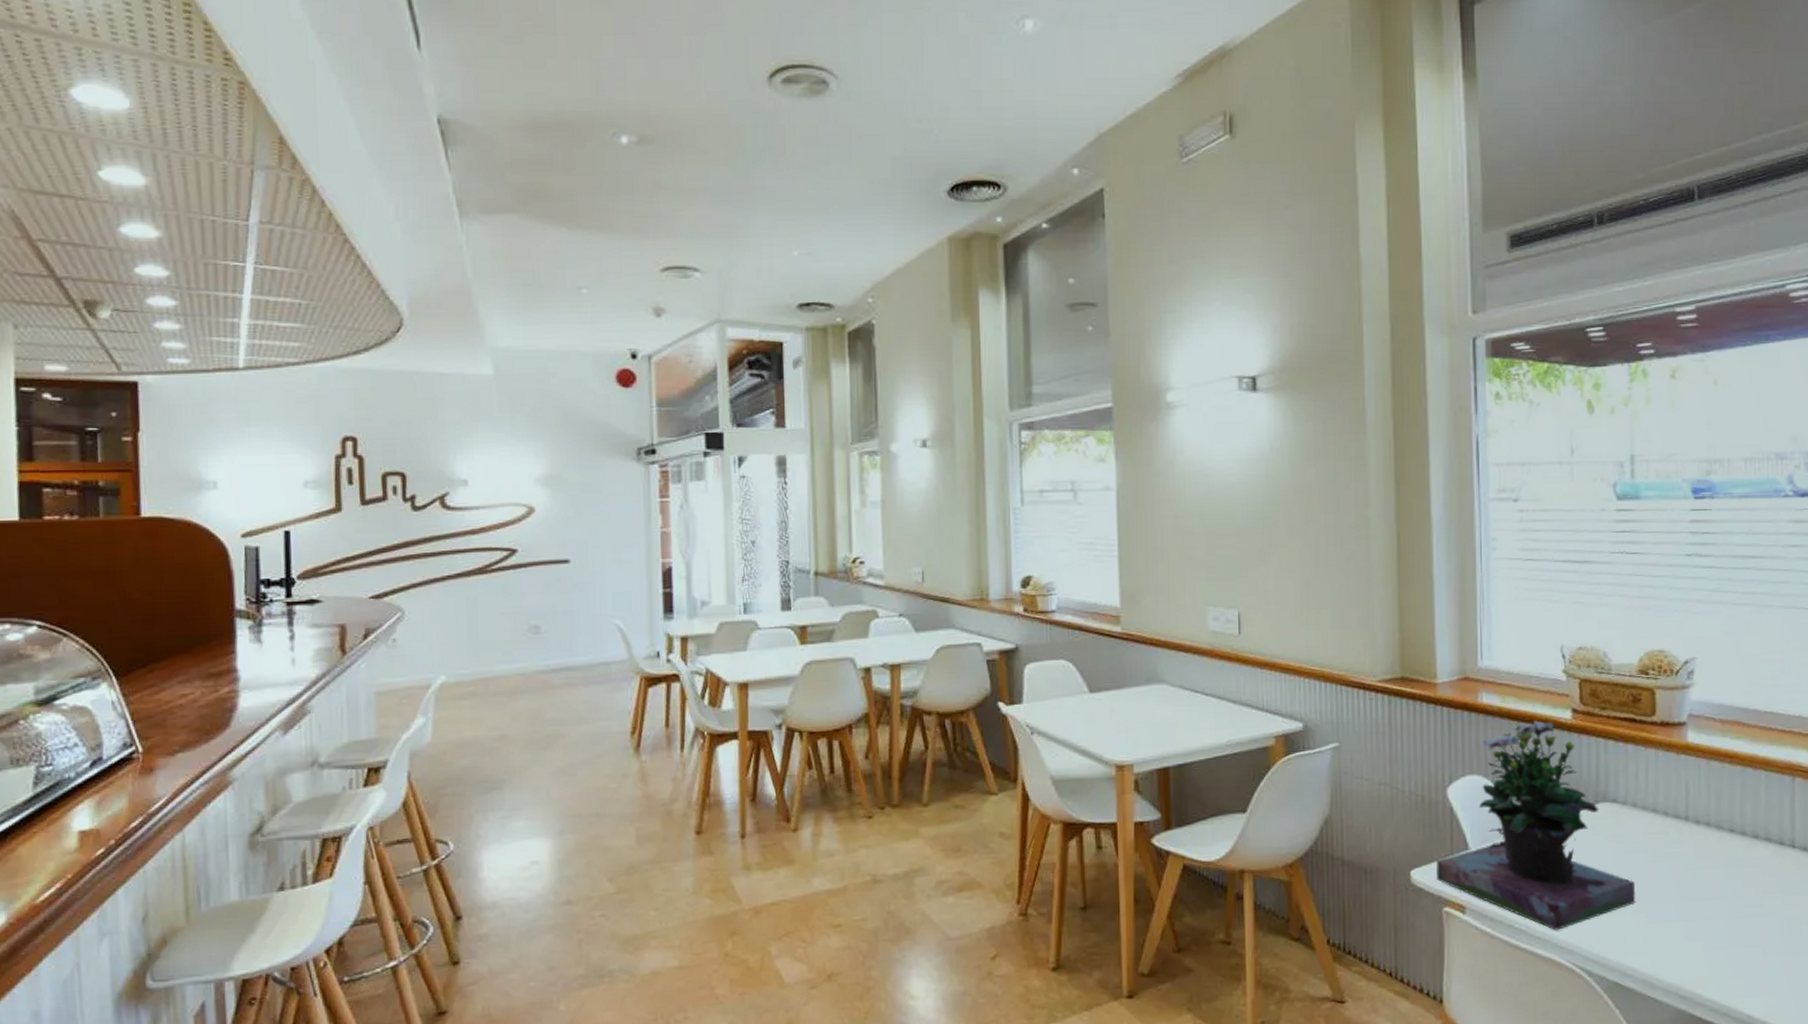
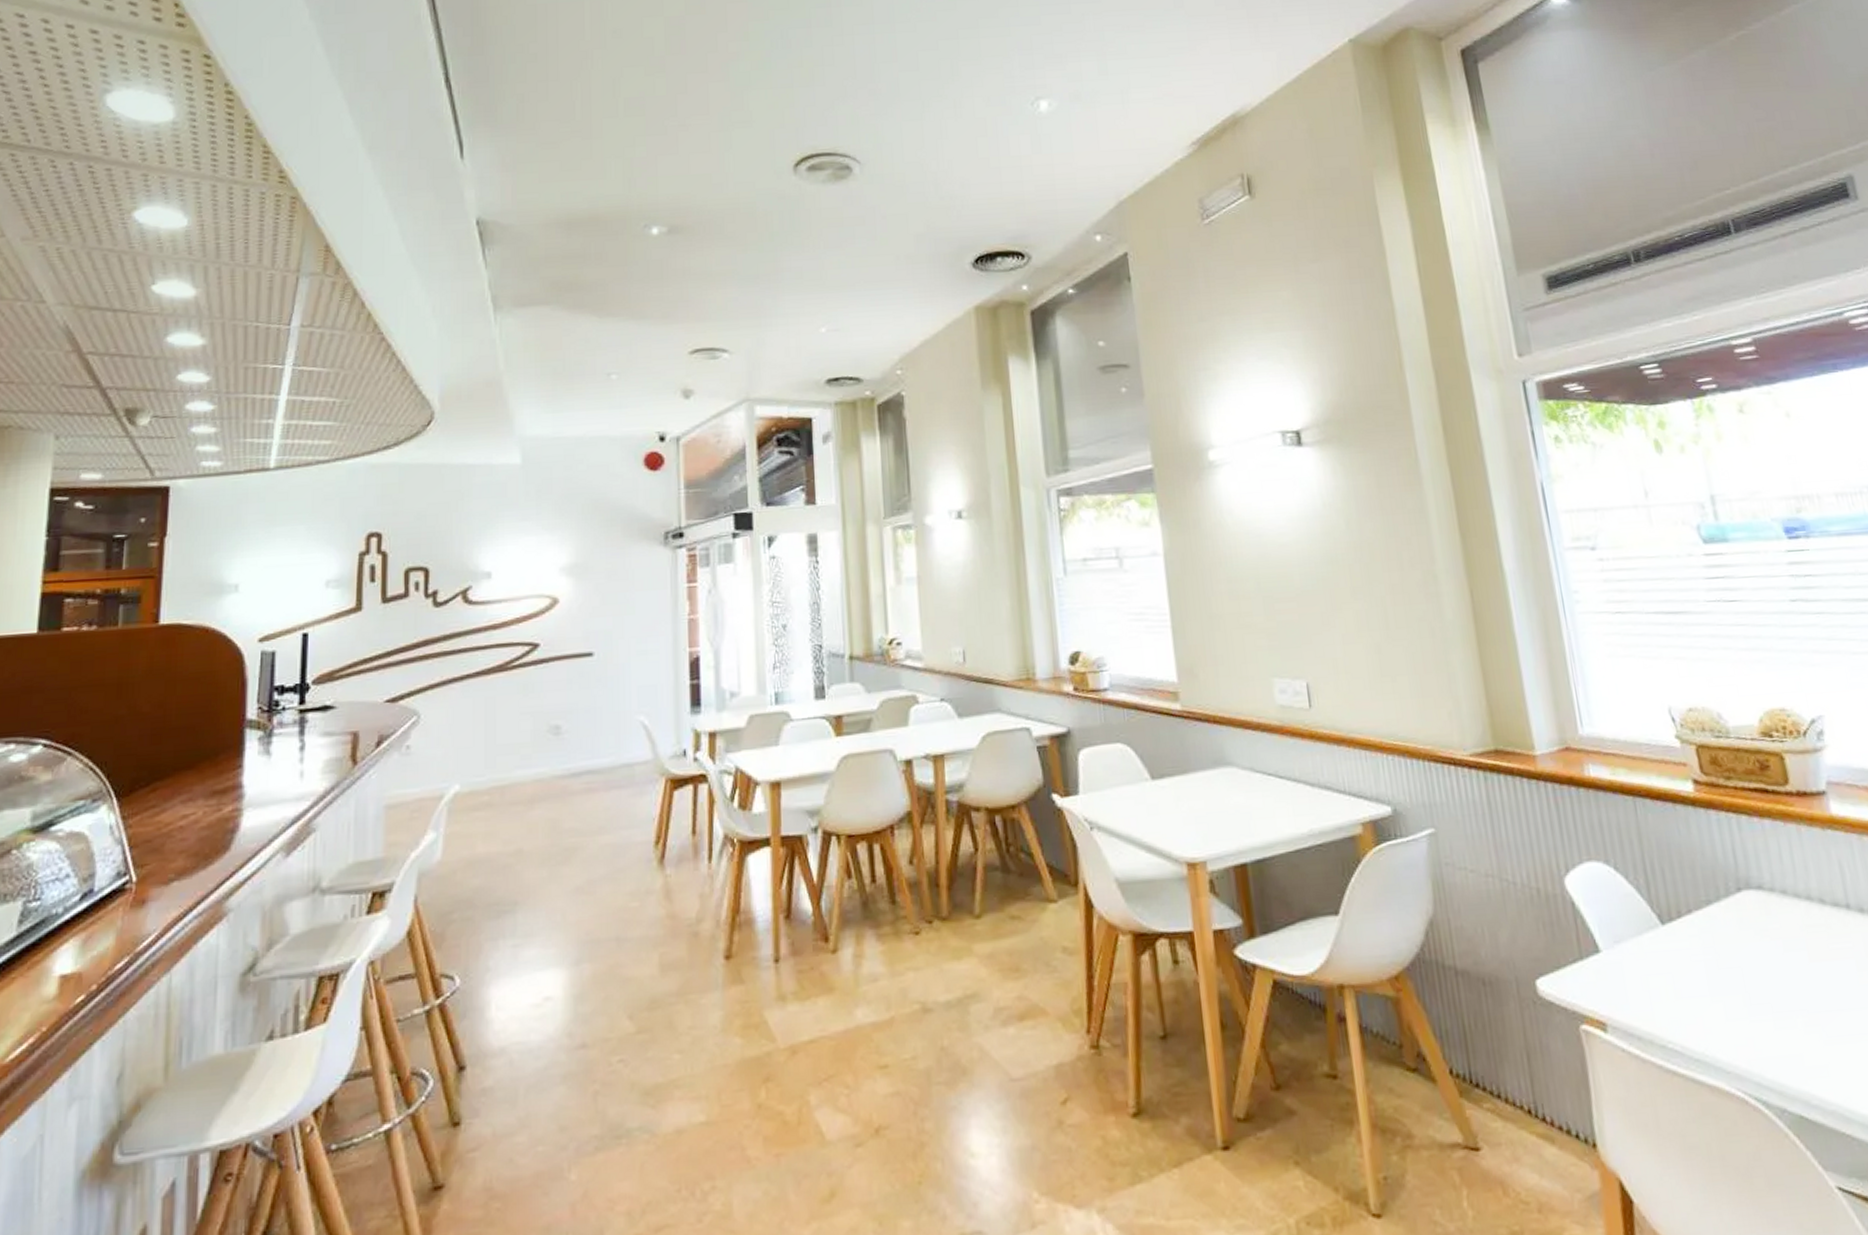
potted flower: present [1437,720,1636,930] -> none [1564,794,1807,1050]

